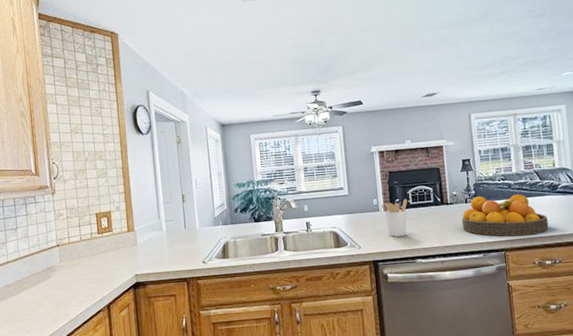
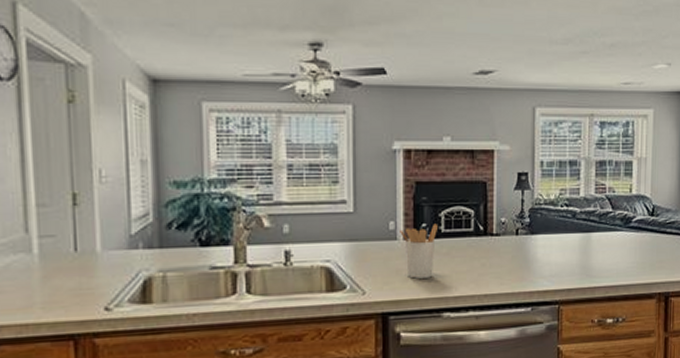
fruit bowl: present [461,194,549,236] -> none [509,226,615,284]

